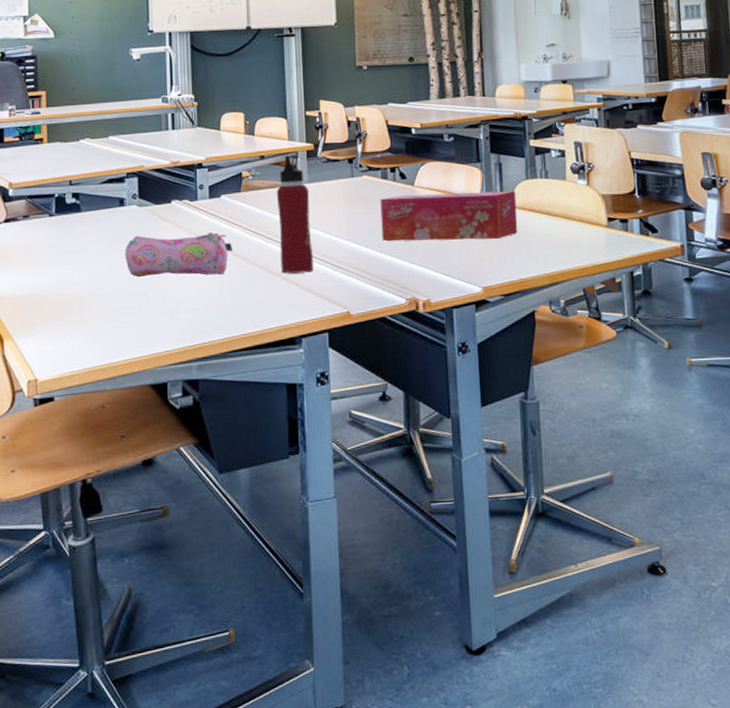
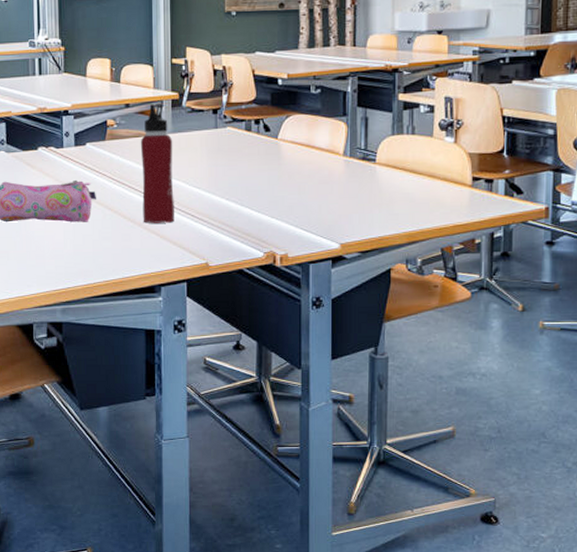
tissue box: present [380,190,518,242] -> none [243,146,380,196]

